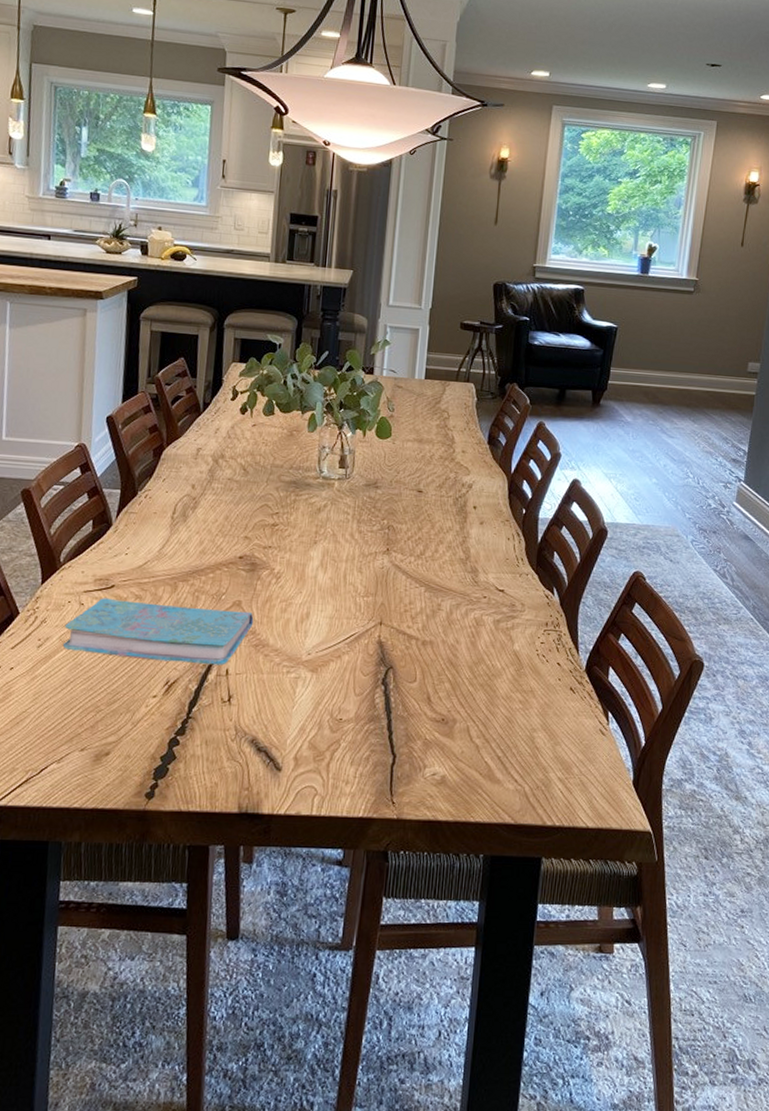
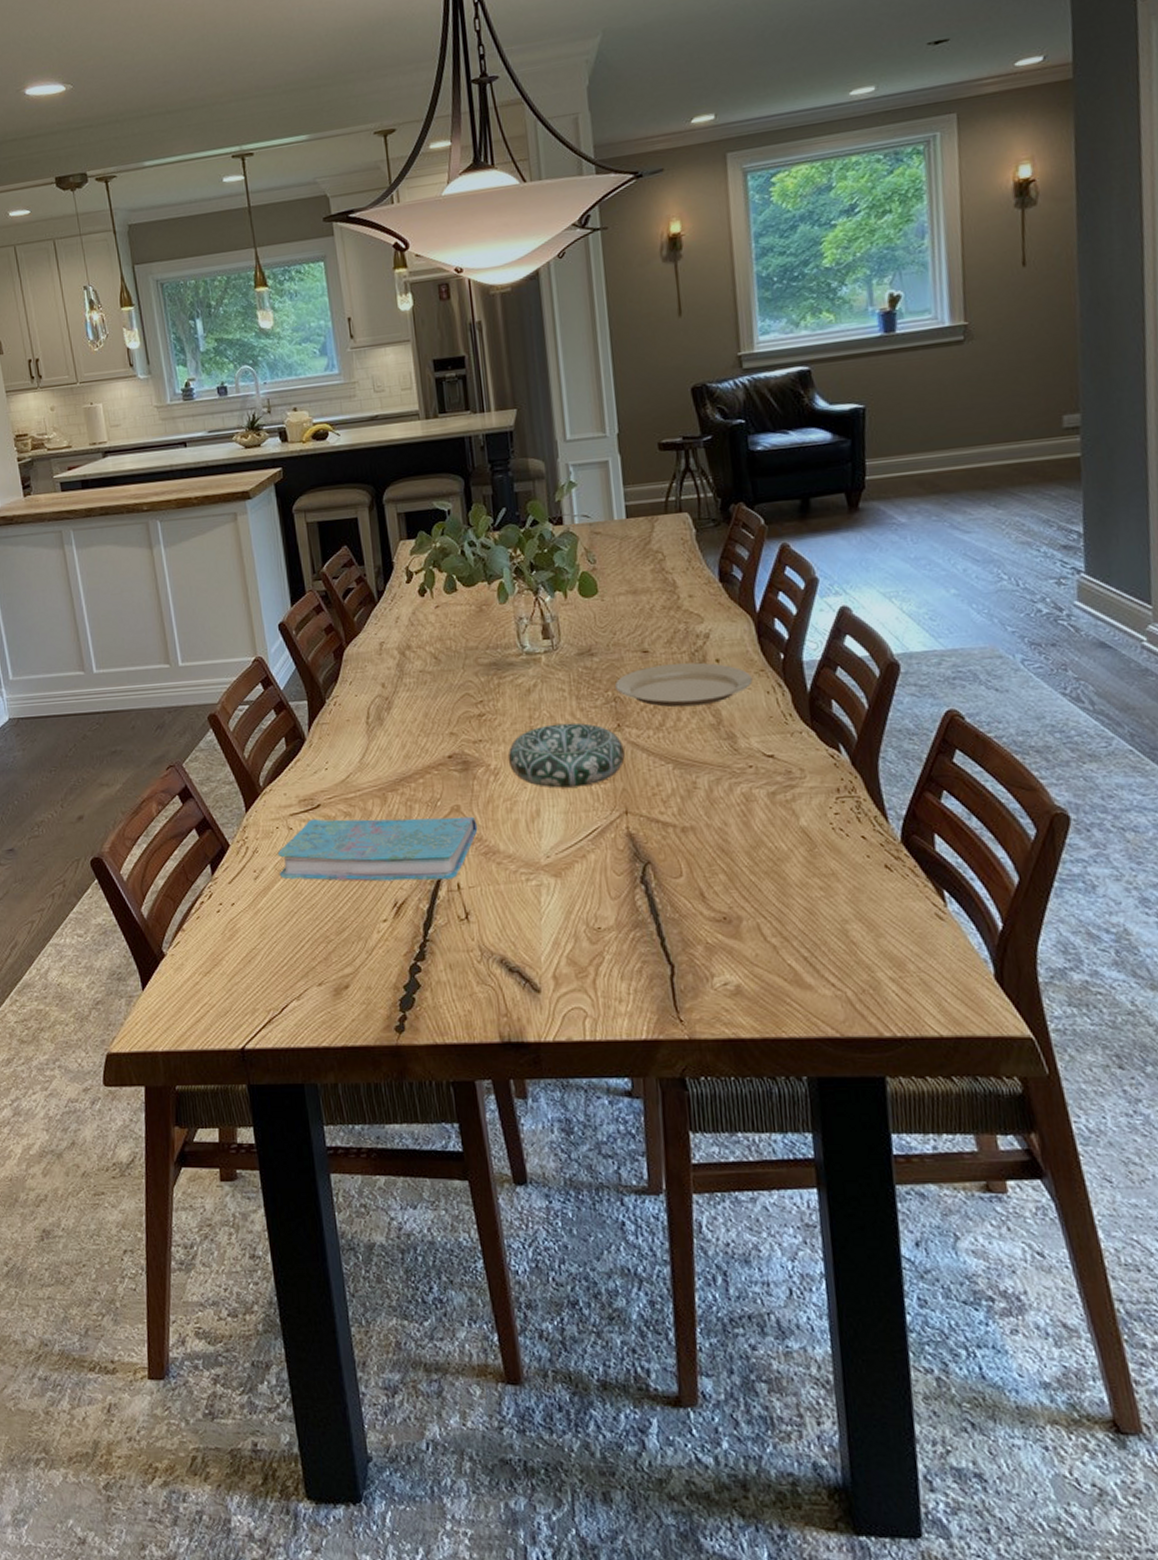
decorative bowl: none [290,541,389,597] -> present [507,722,625,788]
plate: none [391,504,499,543] -> present [615,662,753,707]

